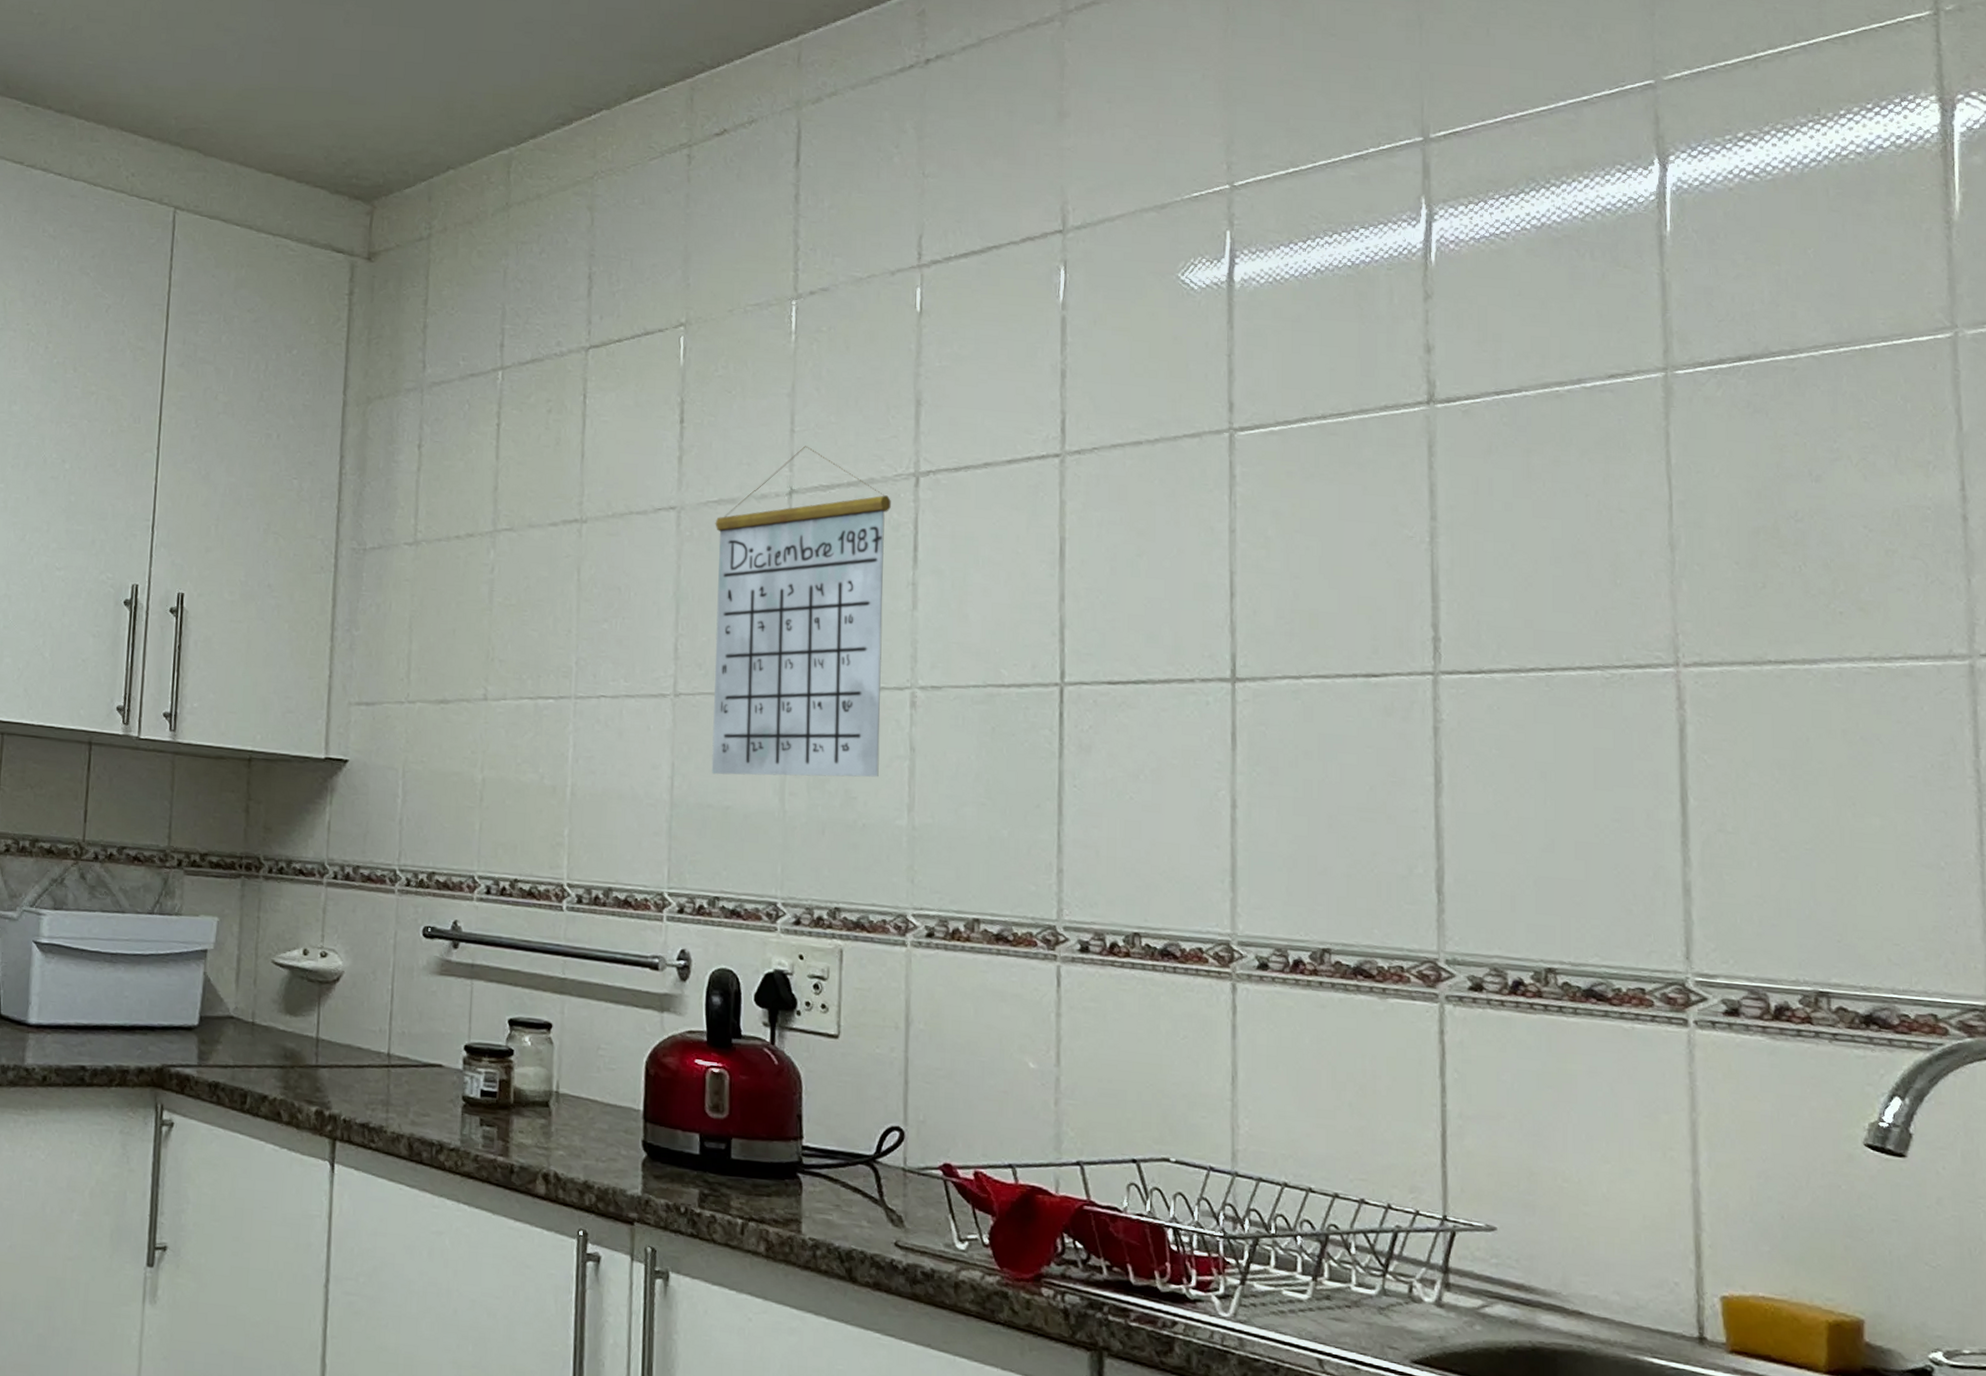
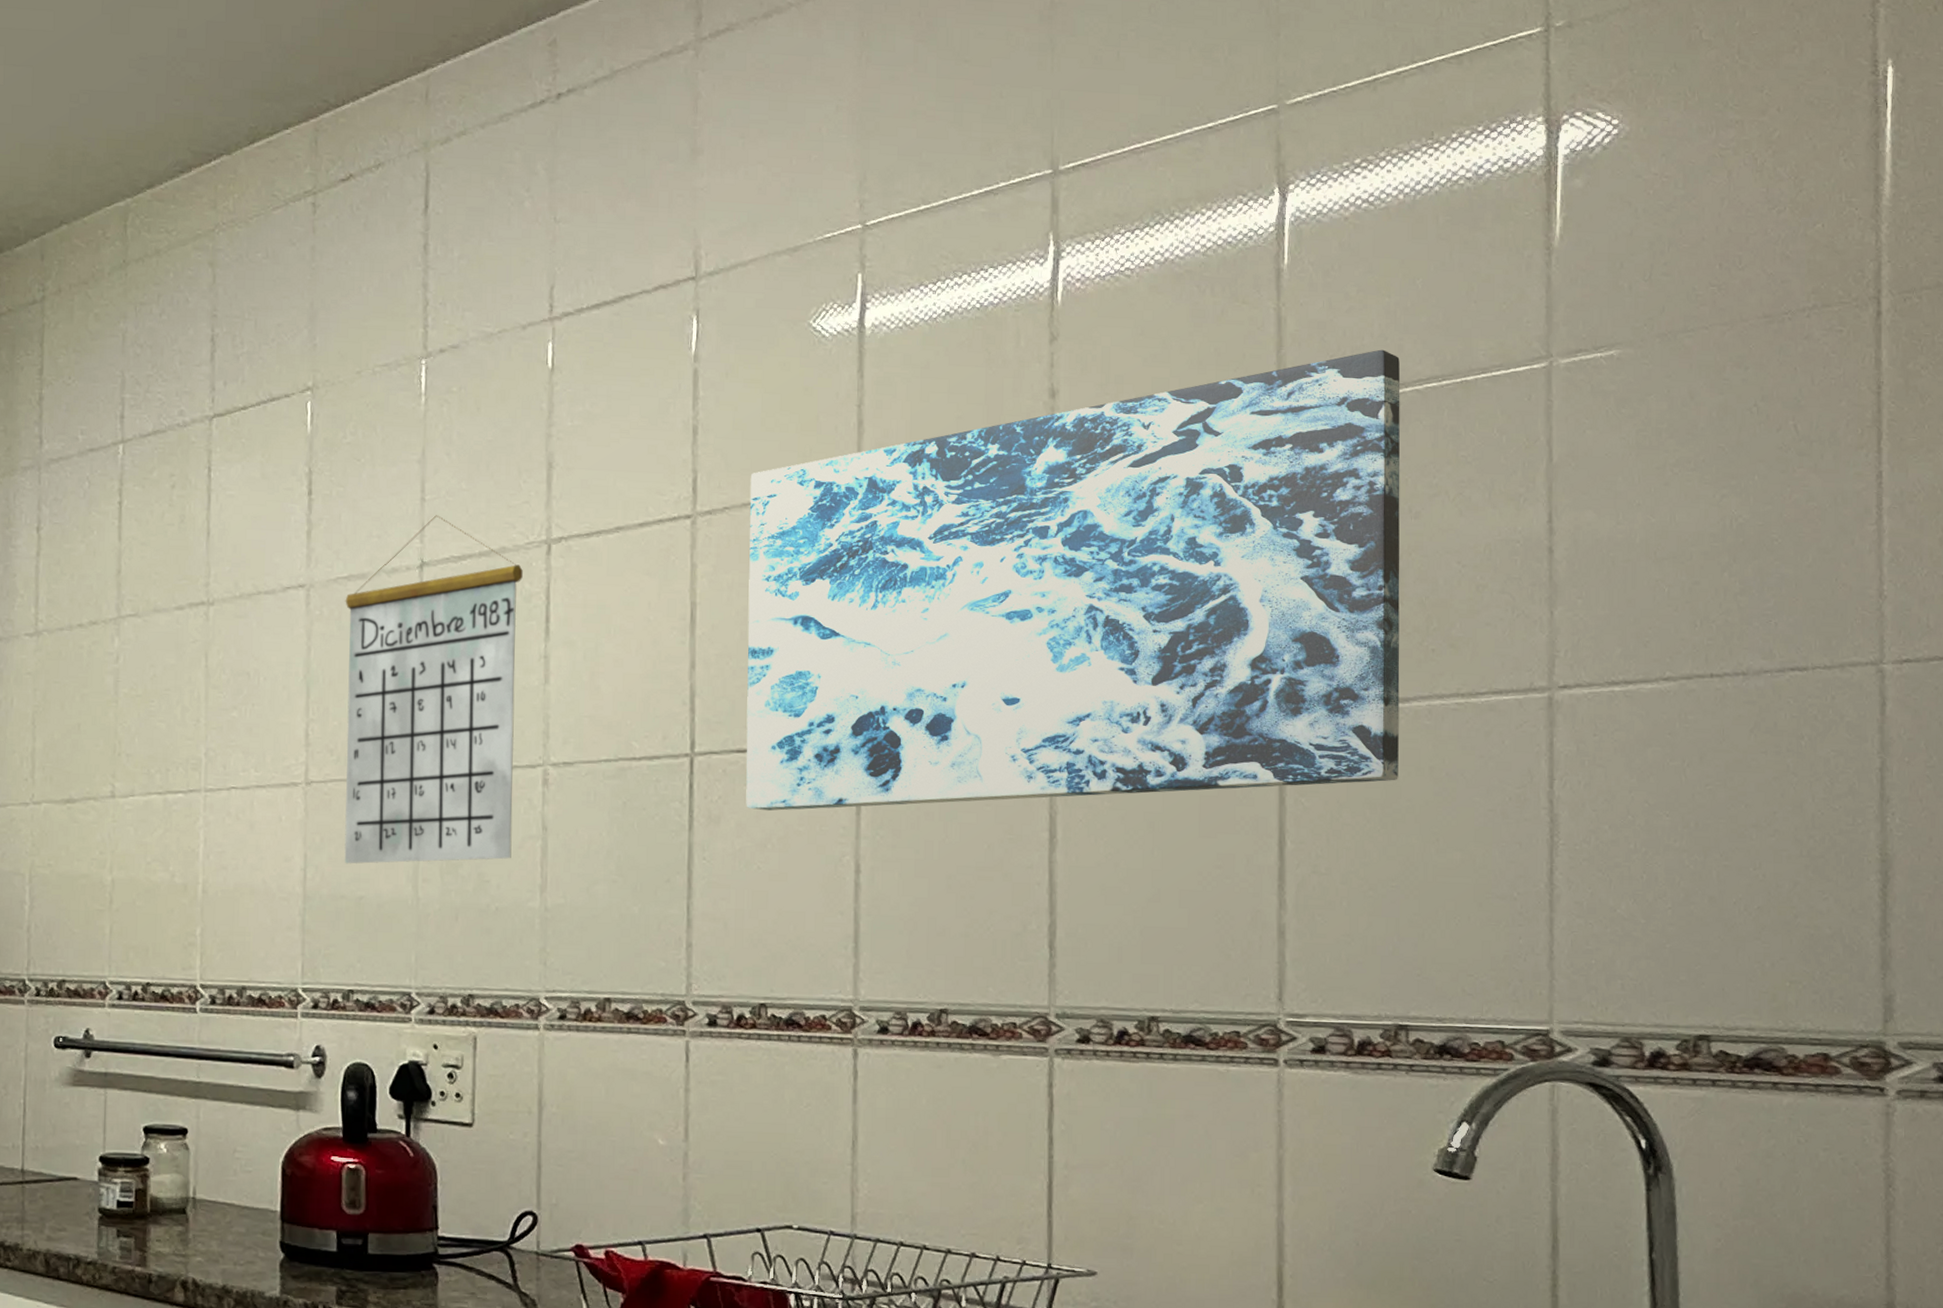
wall art: none [1117,315,1808,743] -> present [746,349,1401,811]

